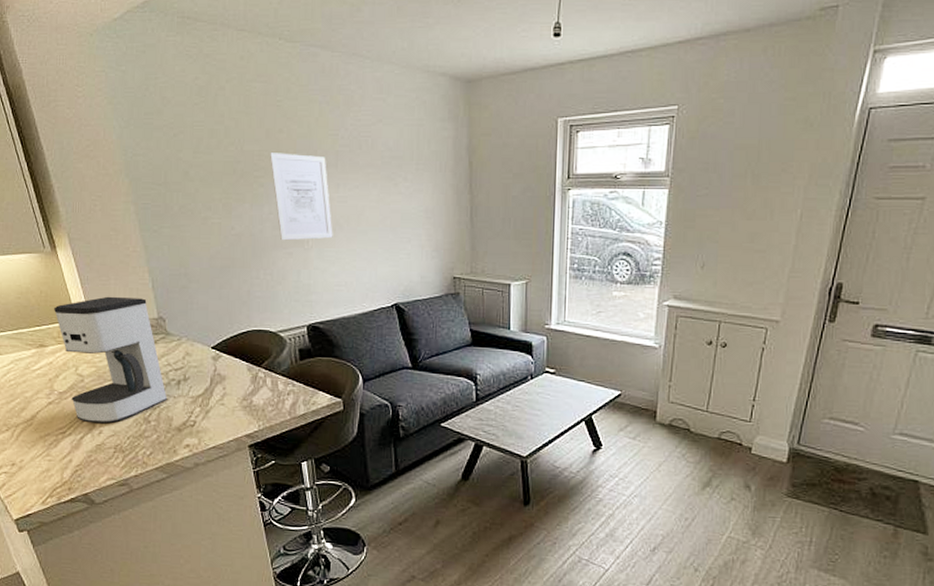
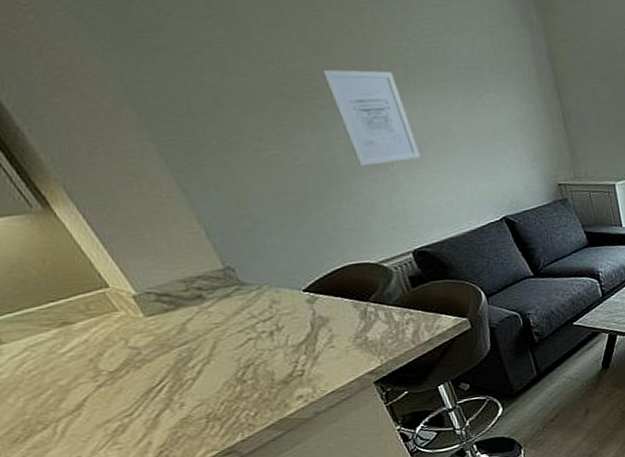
coffee maker: present [54,296,168,424] -> none [70,249,262,398]

